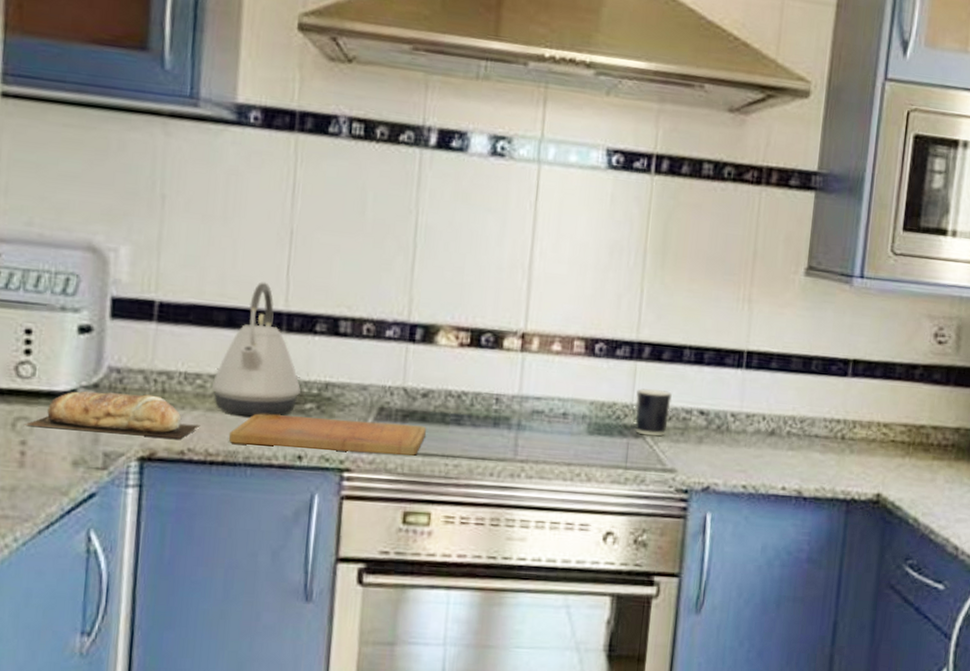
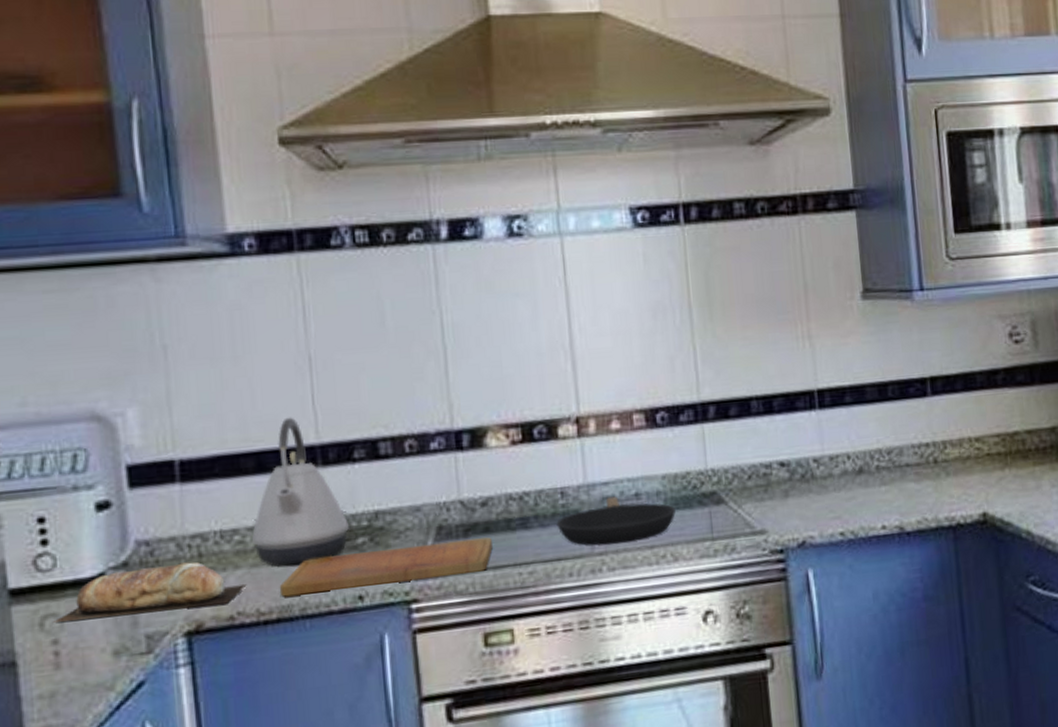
frying pan: none [487,411,597,455] -> present [556,496,676,545]
mug: present [635,388,672,436] -> none [709,448,749,500]

